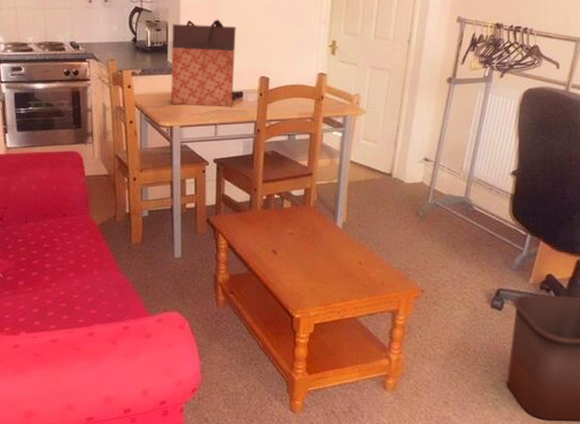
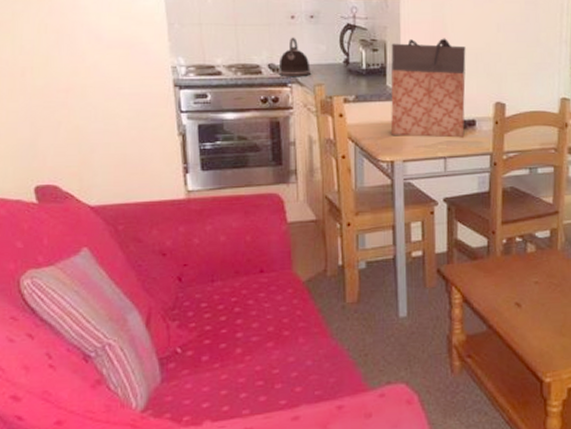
kettle: none [78,19,105,54] -> present [278,37,311,78]

